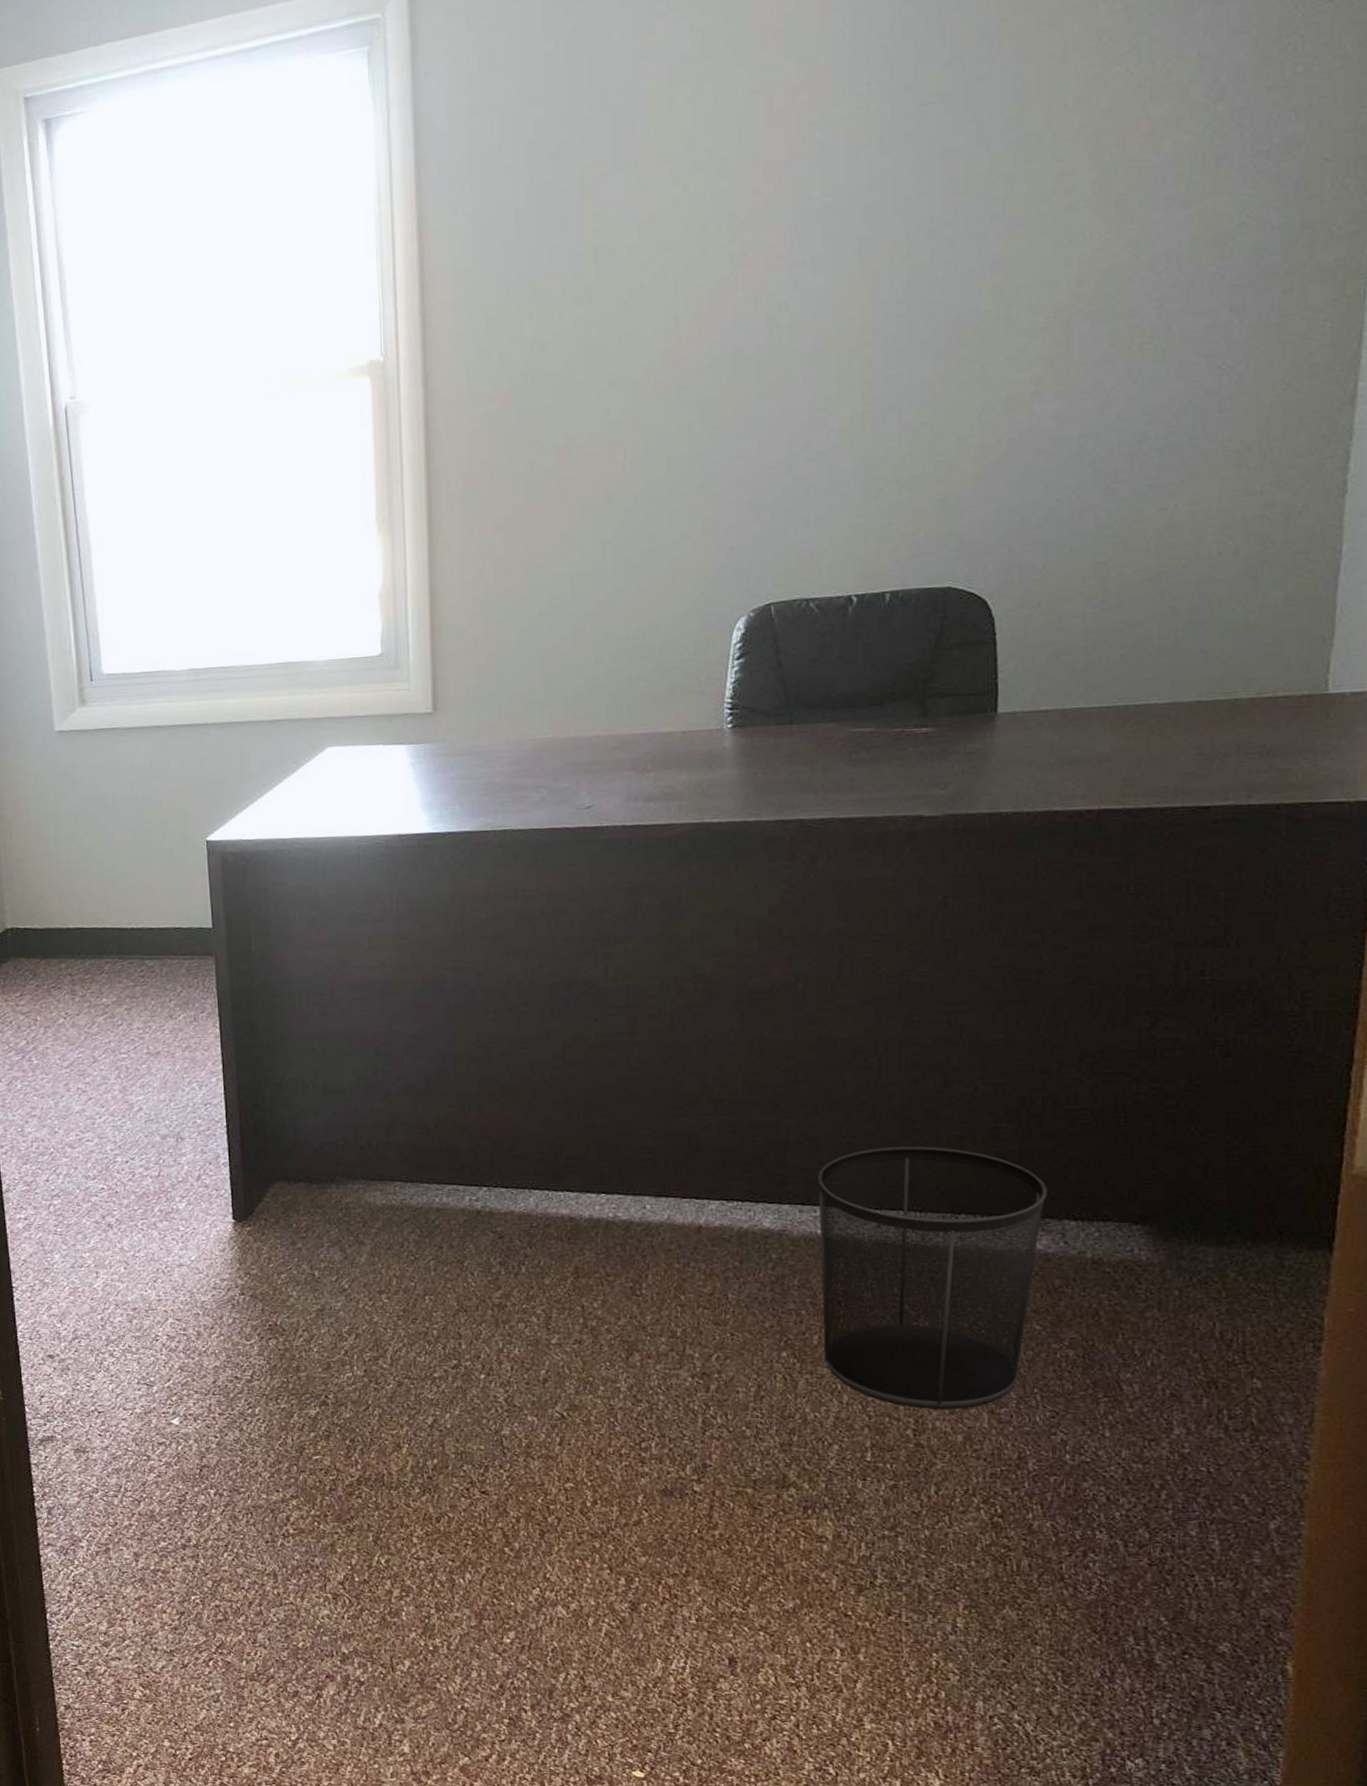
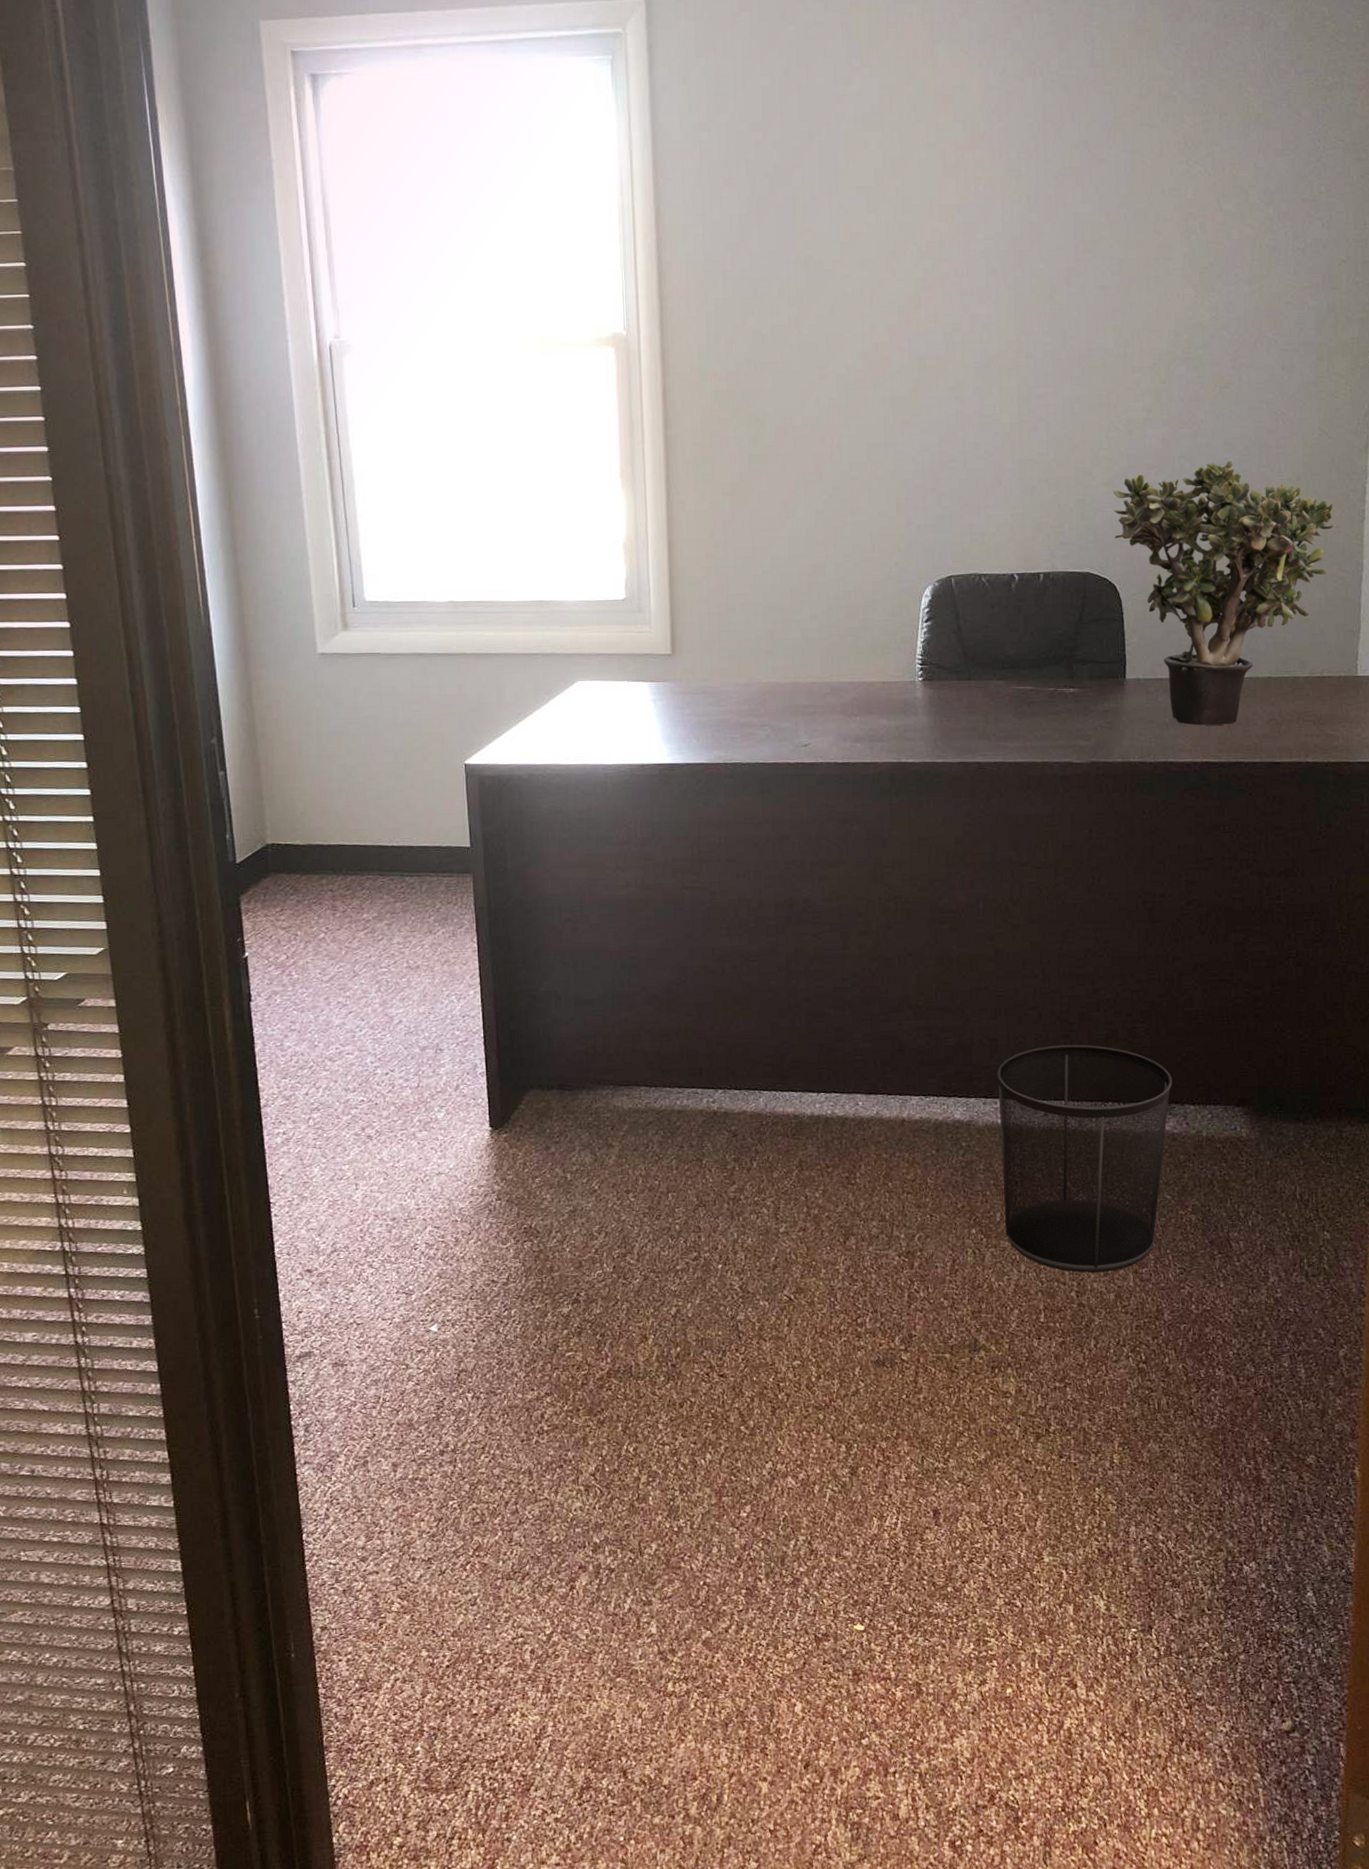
potted plant: none [986,434,1301,766] -> present [1113,461,1334,726]

